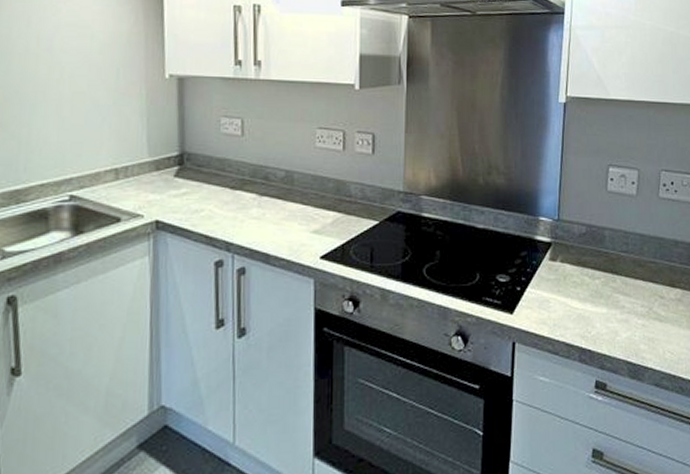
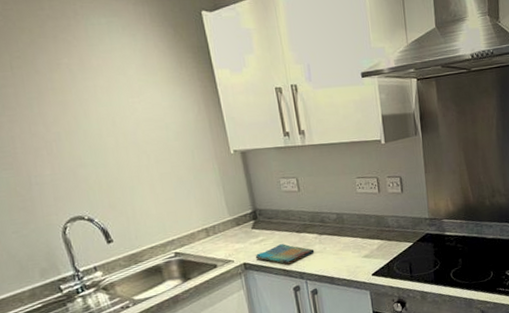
dish towel: none [172,201,250,230] -> present [255,244,315,265]

